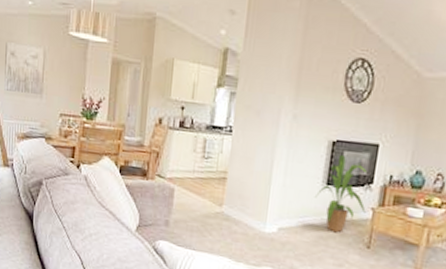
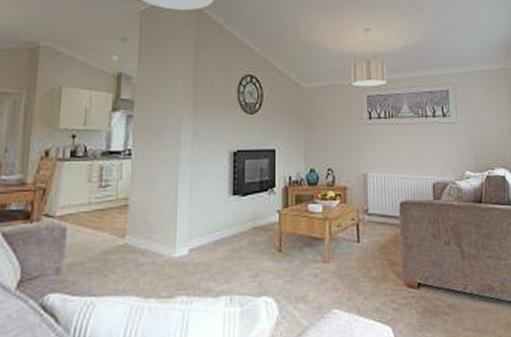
house plant: present [315,154,367,233] -> none [223,163,272,243]

